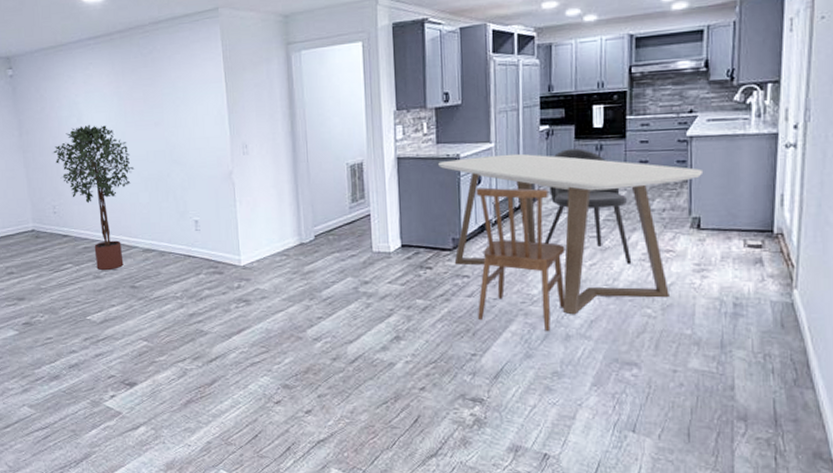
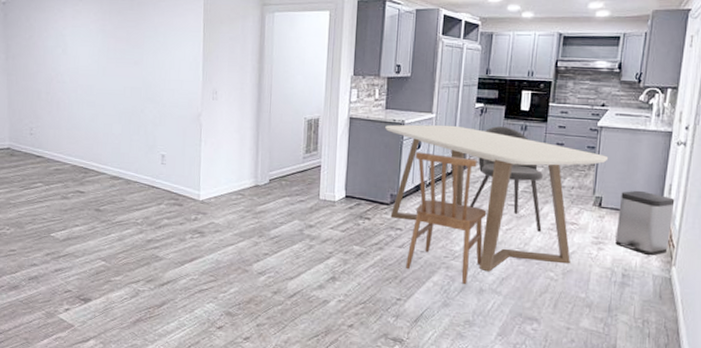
potted tree: present [53,124,135,270] -> none [36,56,111,192]
pedal bin: none [721,205,790,280] -> present [615,190,675,256]

